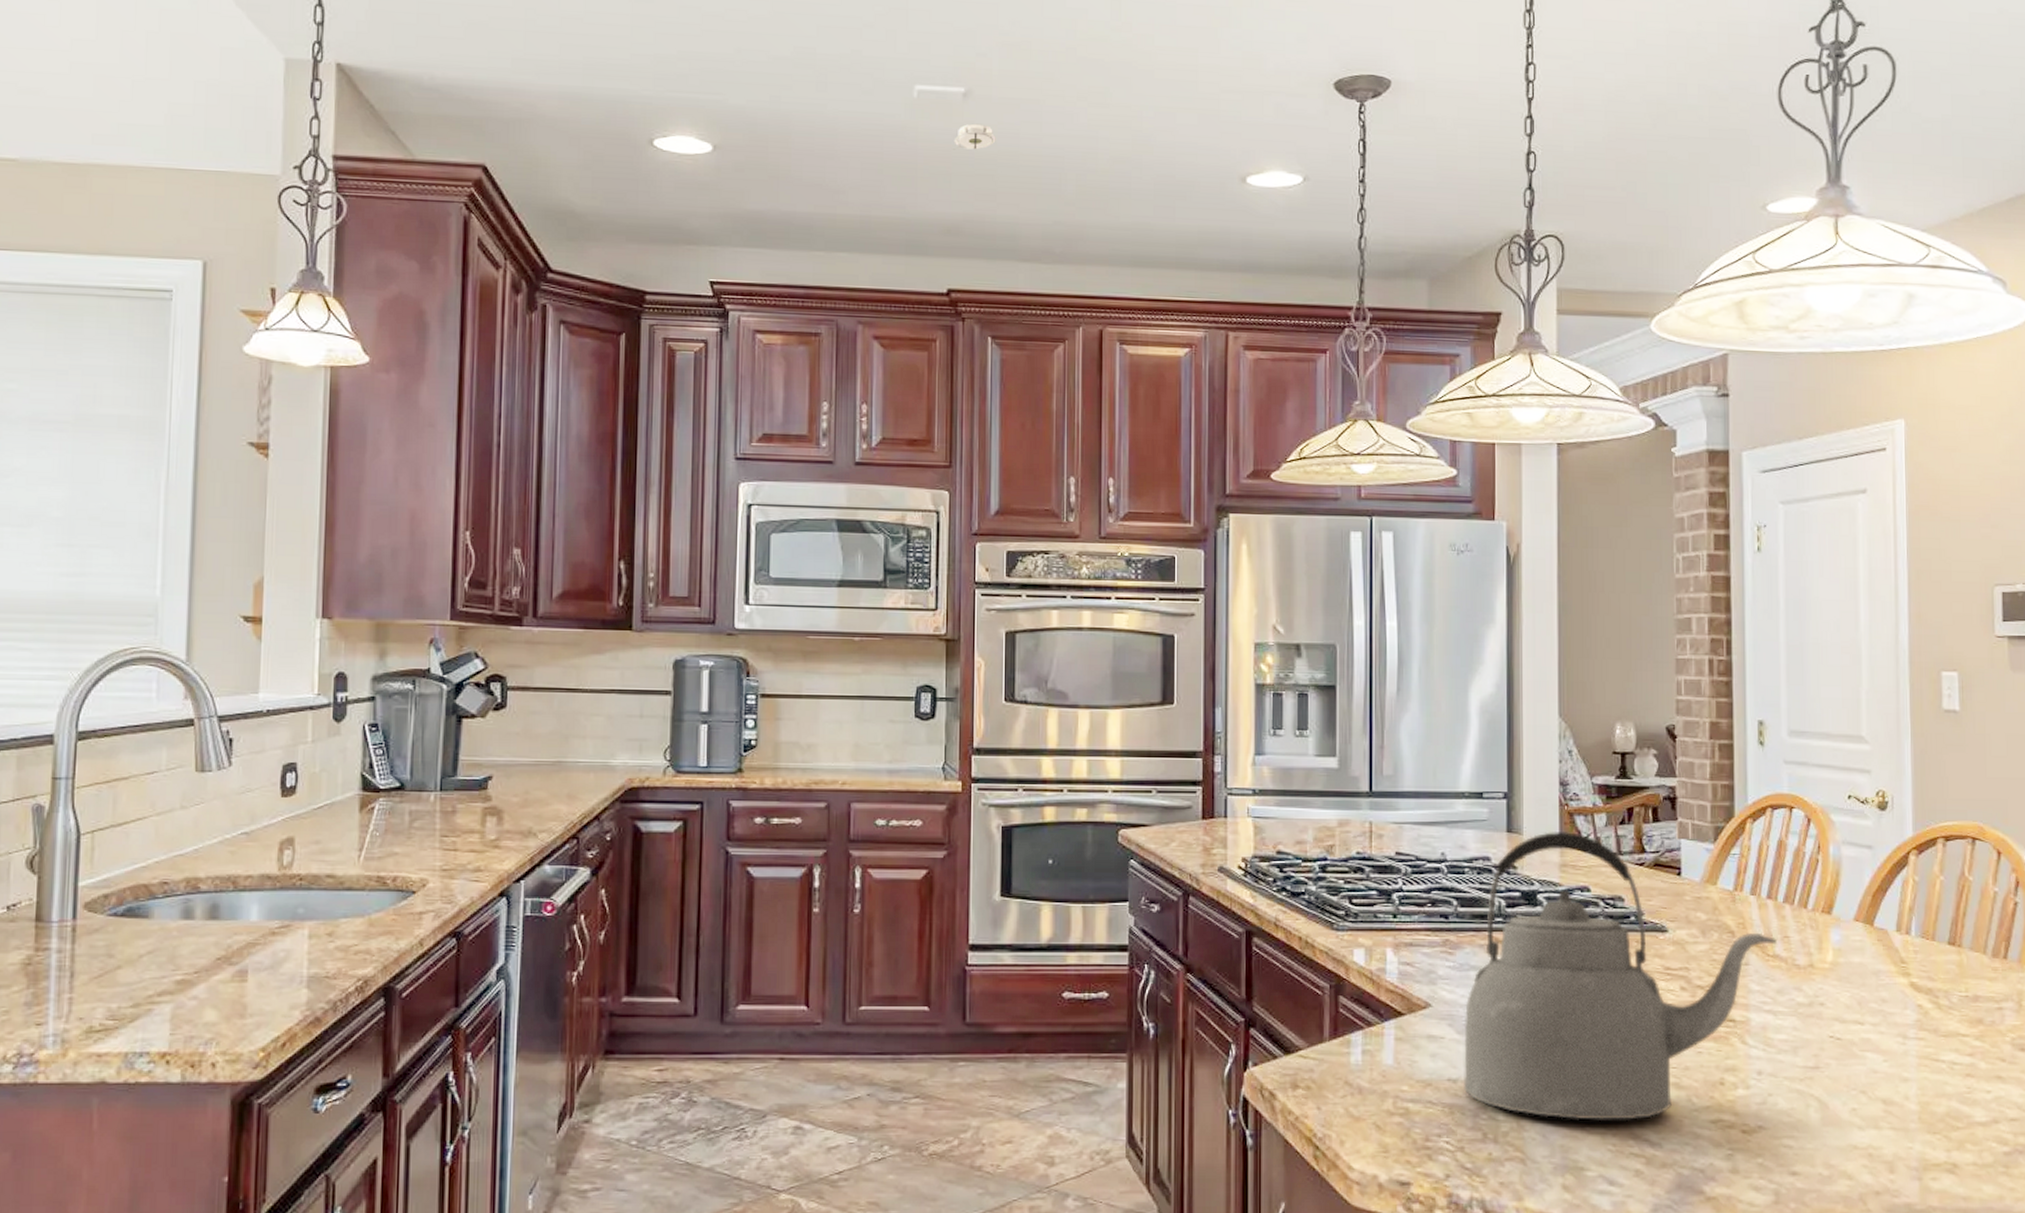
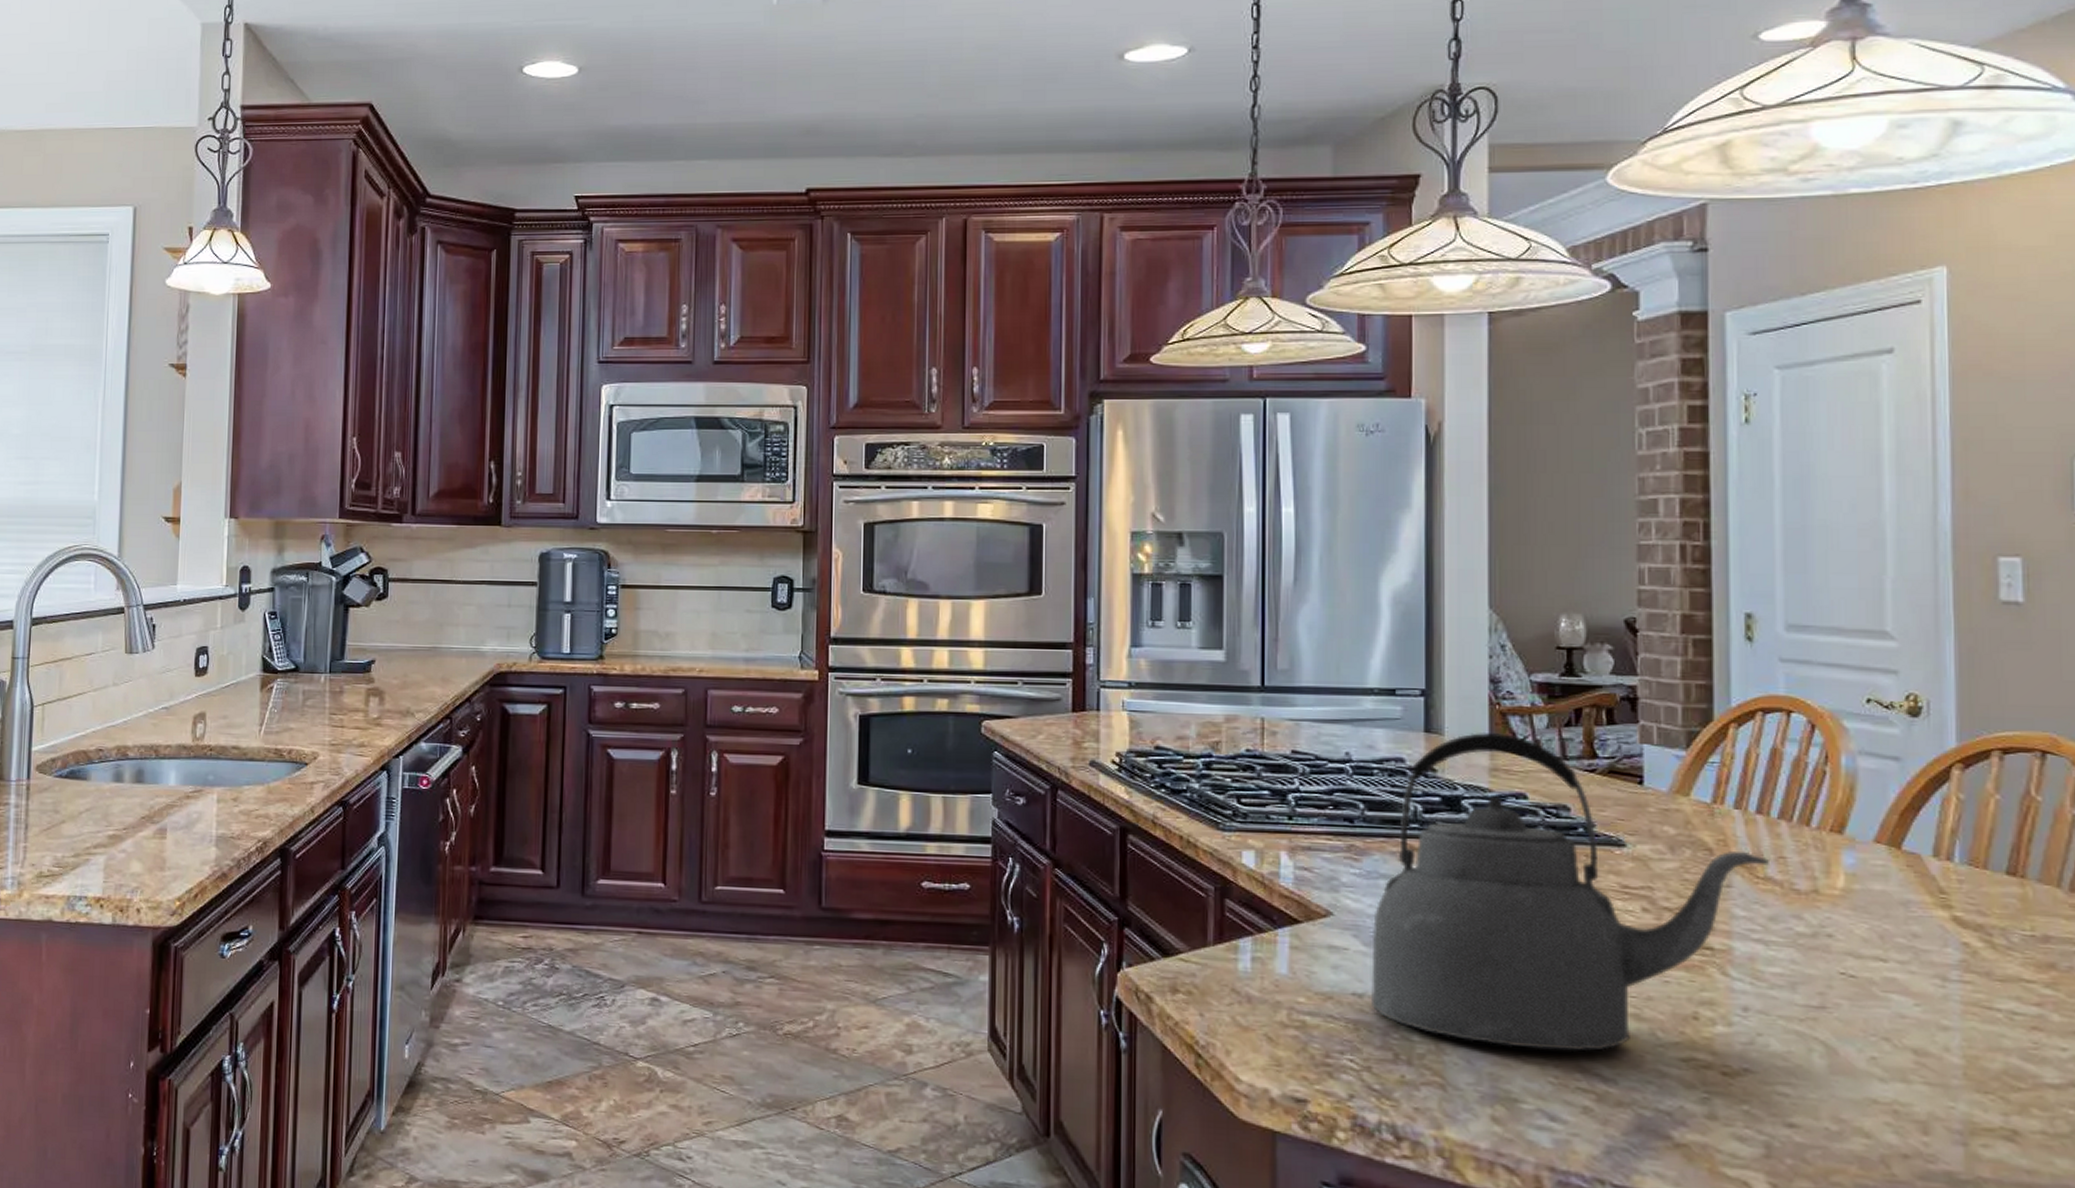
smoke detector: present [952,123,996,150] -> none [812,24,857,52]

